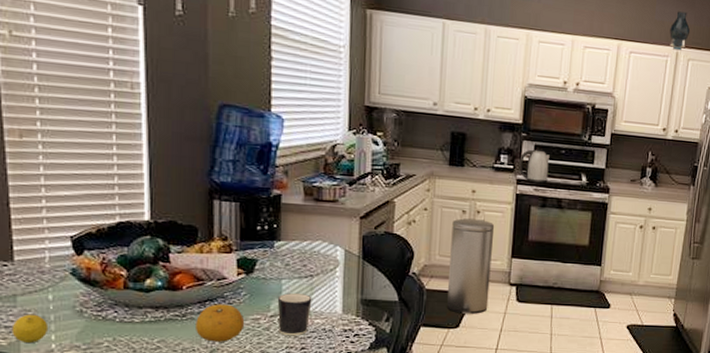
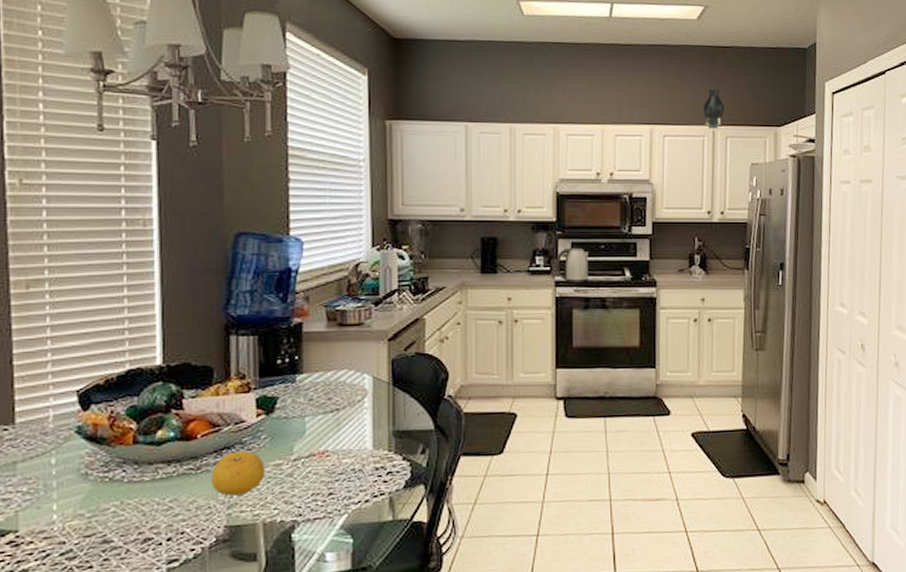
fruit: present [11,314,49,344] -> none [9,482,51,517]
mug: present [277,293,312,336] -> none [300,431,339,481]
pedal bin: present [446,218,495,315] -> none [487,329,535,438]

